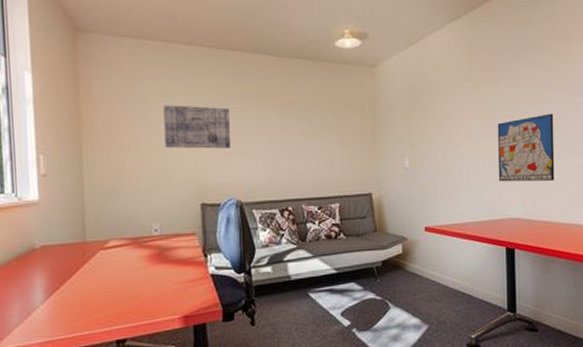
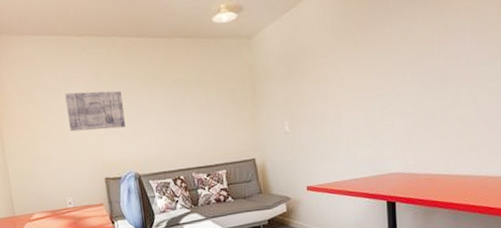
wall art: present [497,113,555,182] -> none [375,66,436,139]

